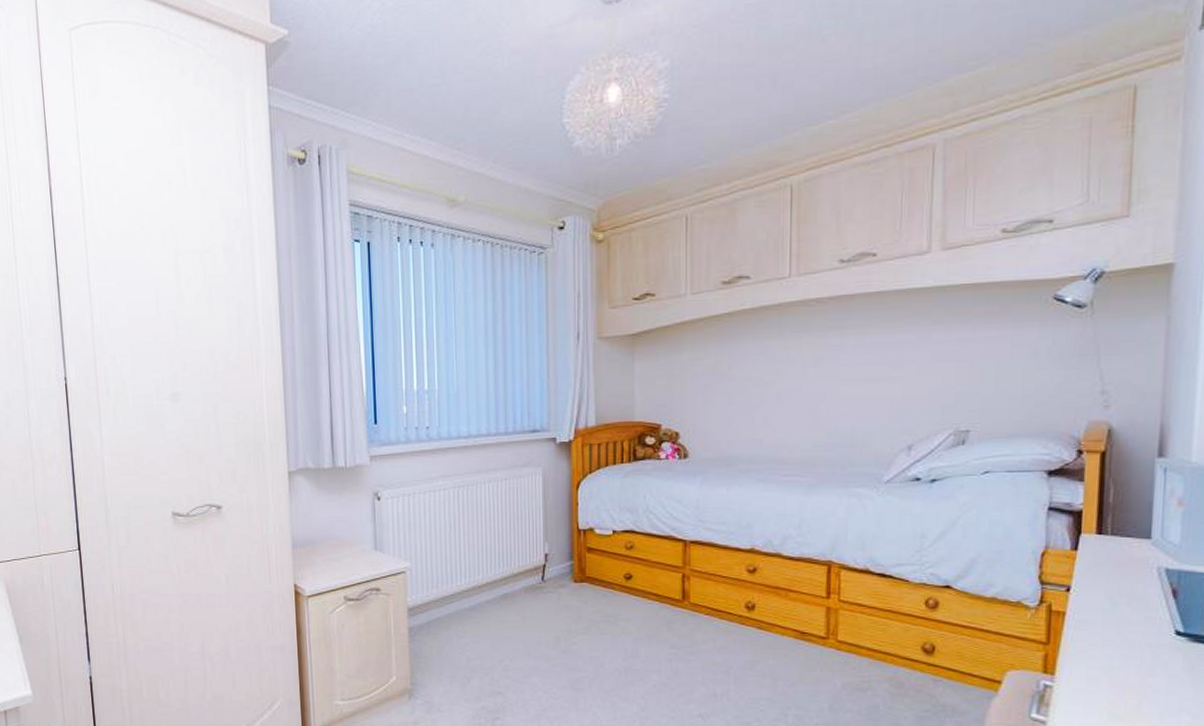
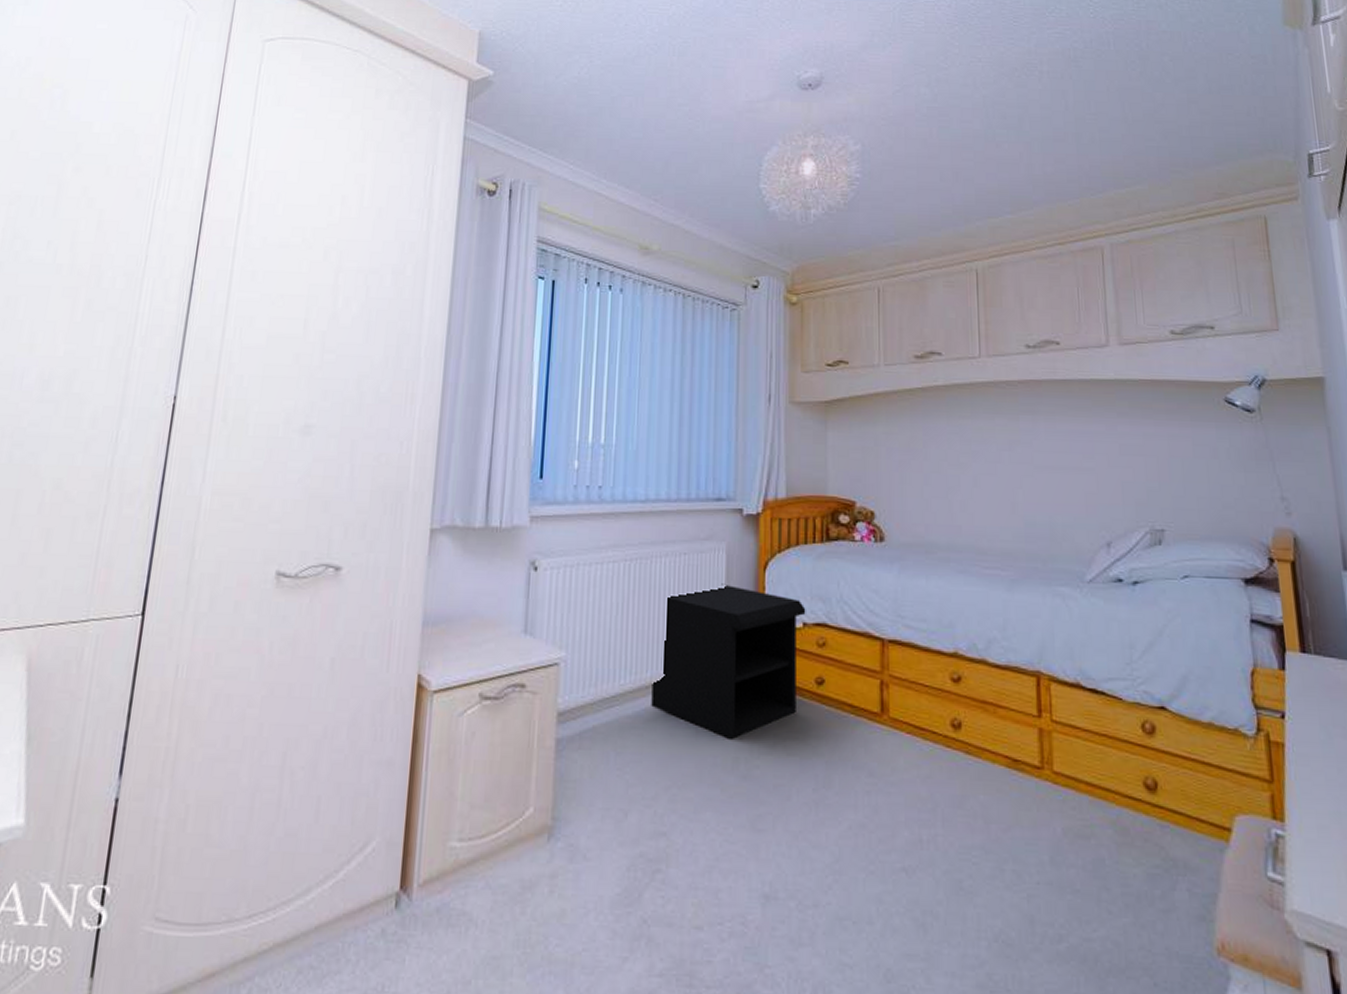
nightstand: none [484,502,615,623] -> present [651,583,806,739]

